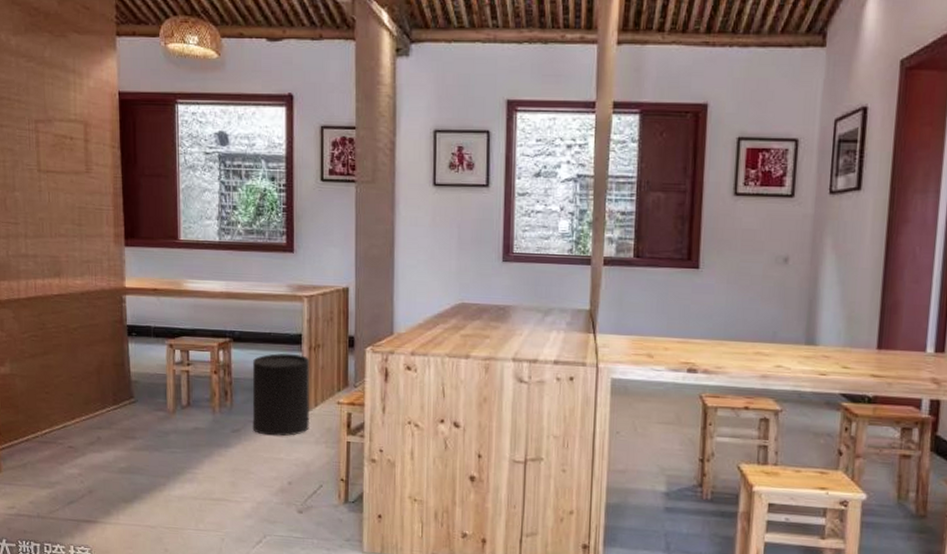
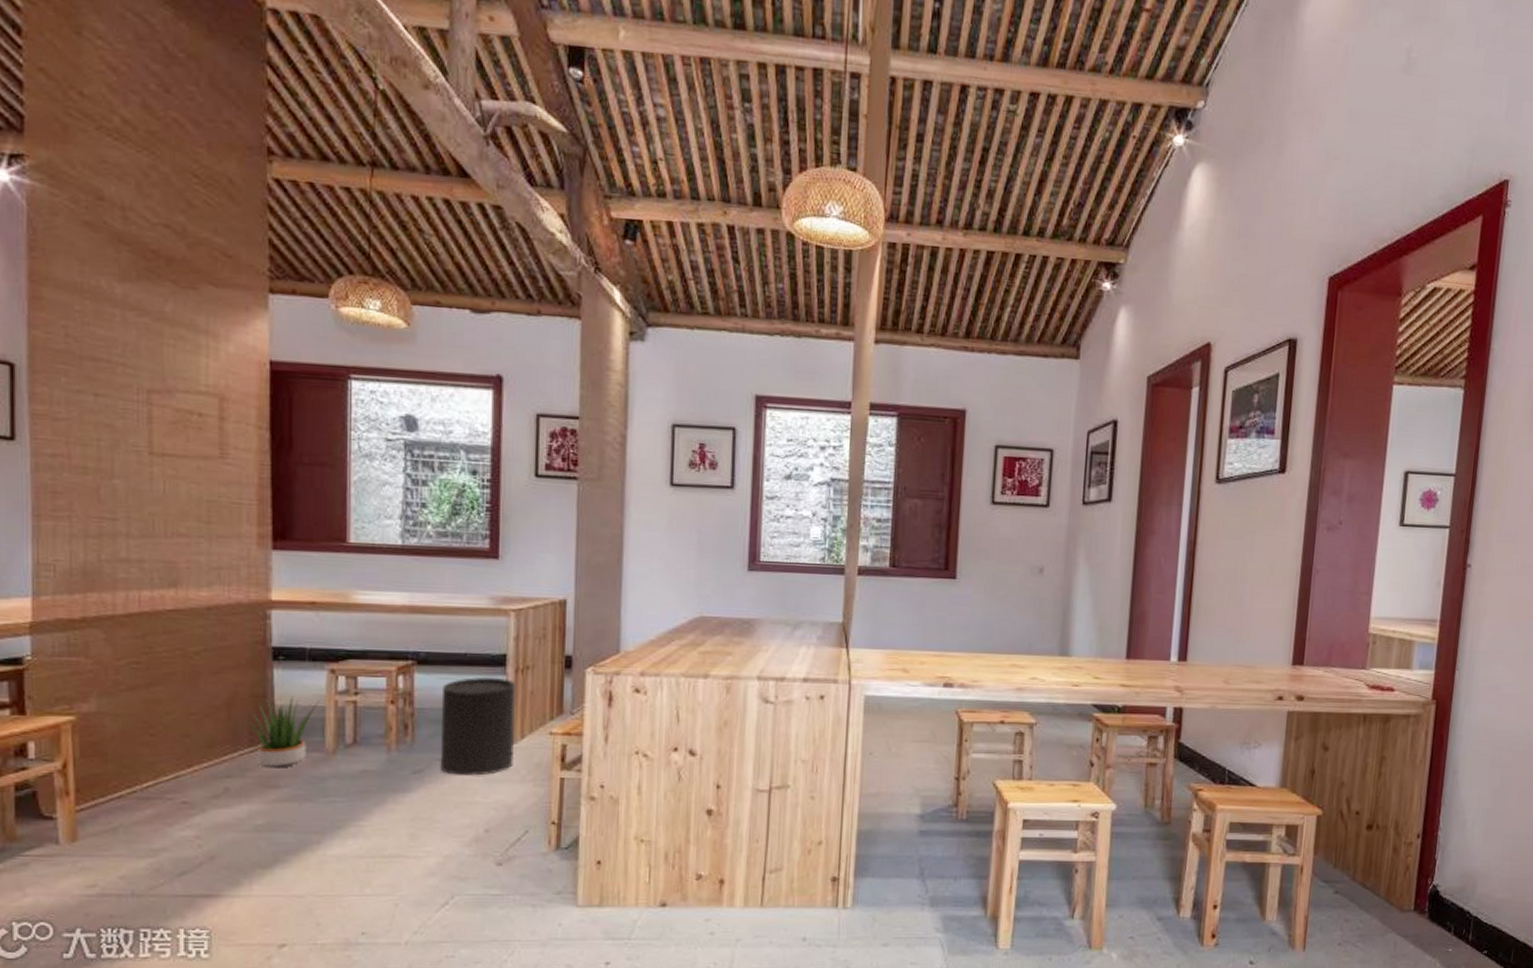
potted plant: none [110,365,162,423] -> present [245,696,320,768]

